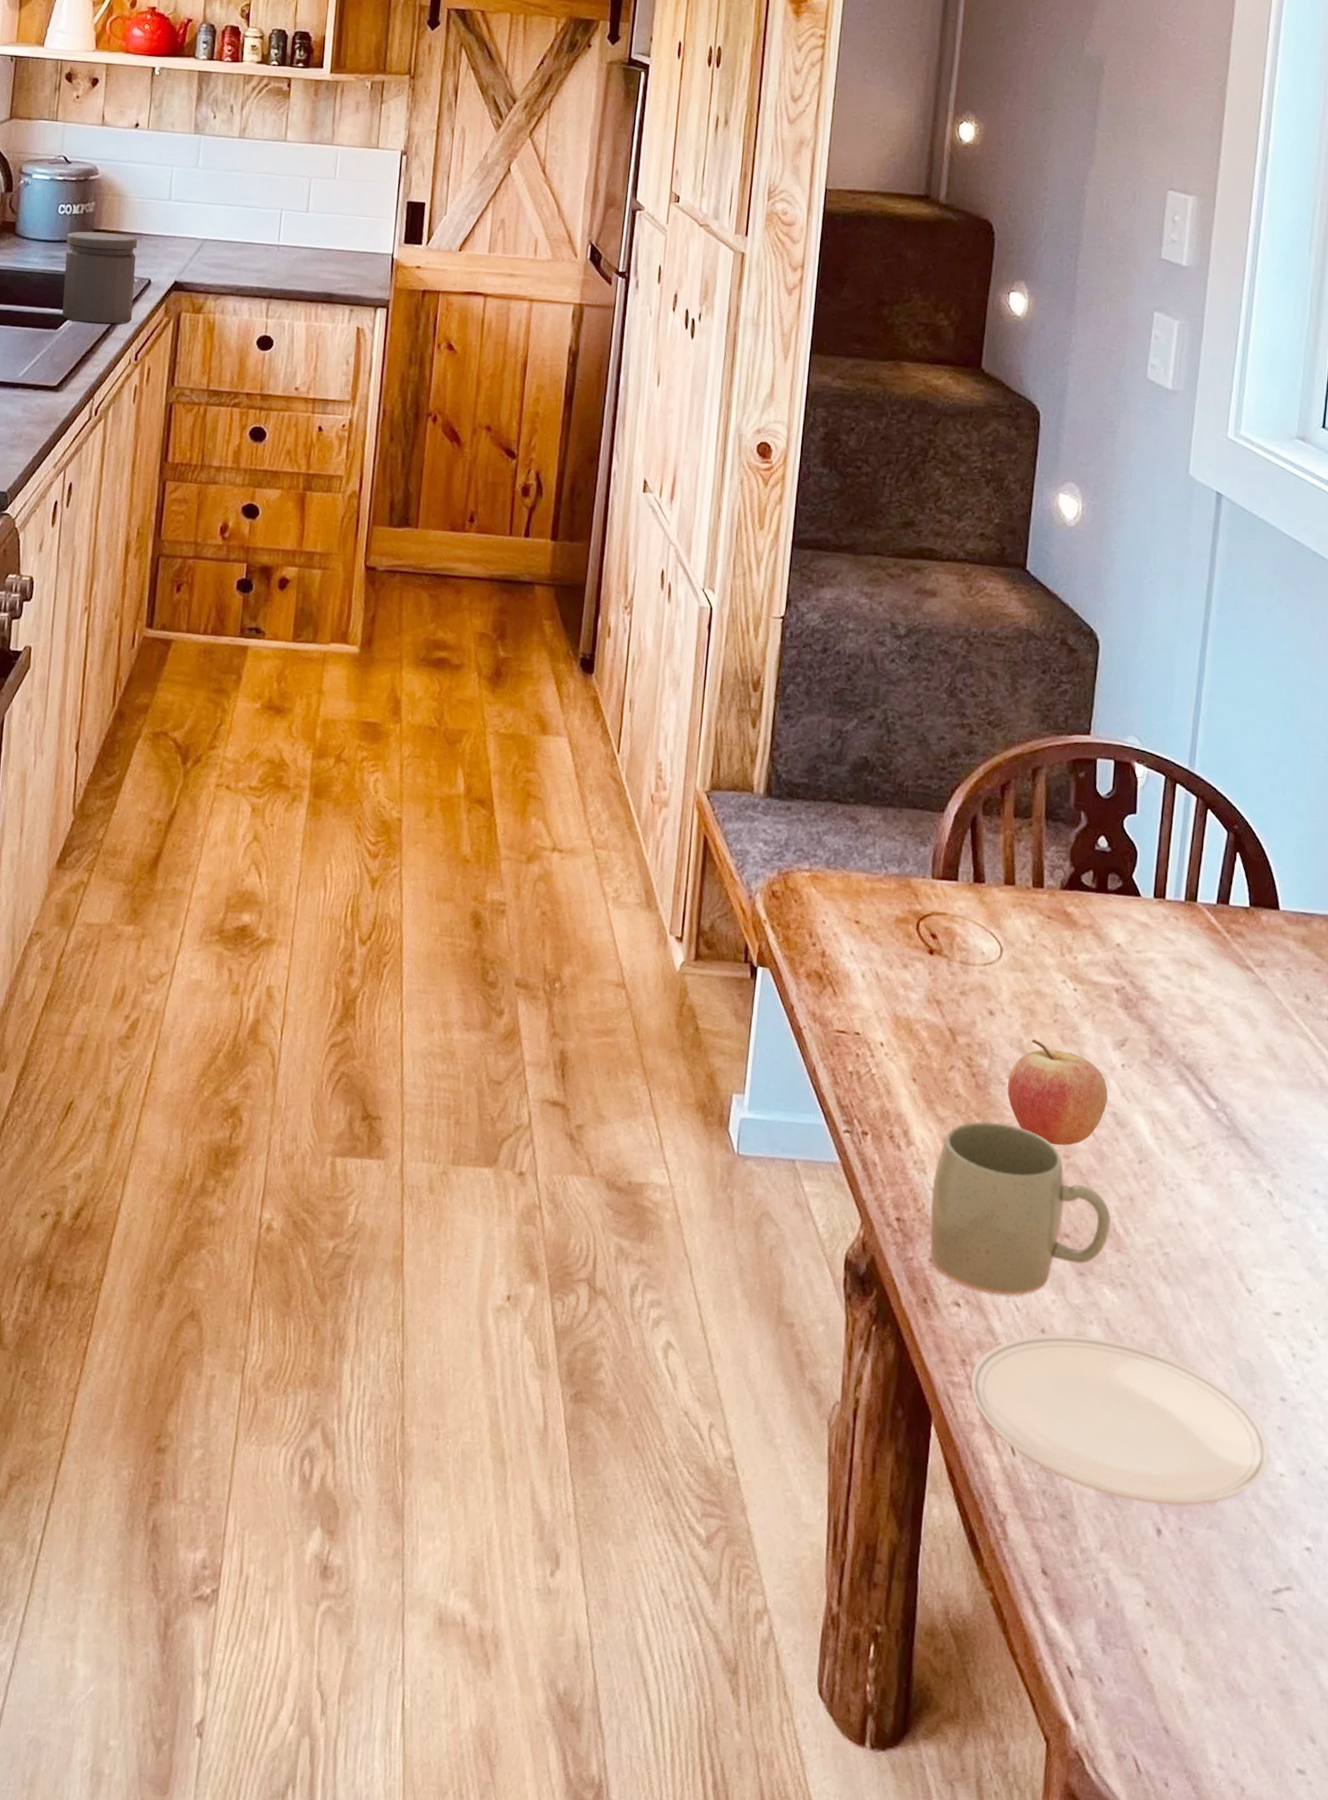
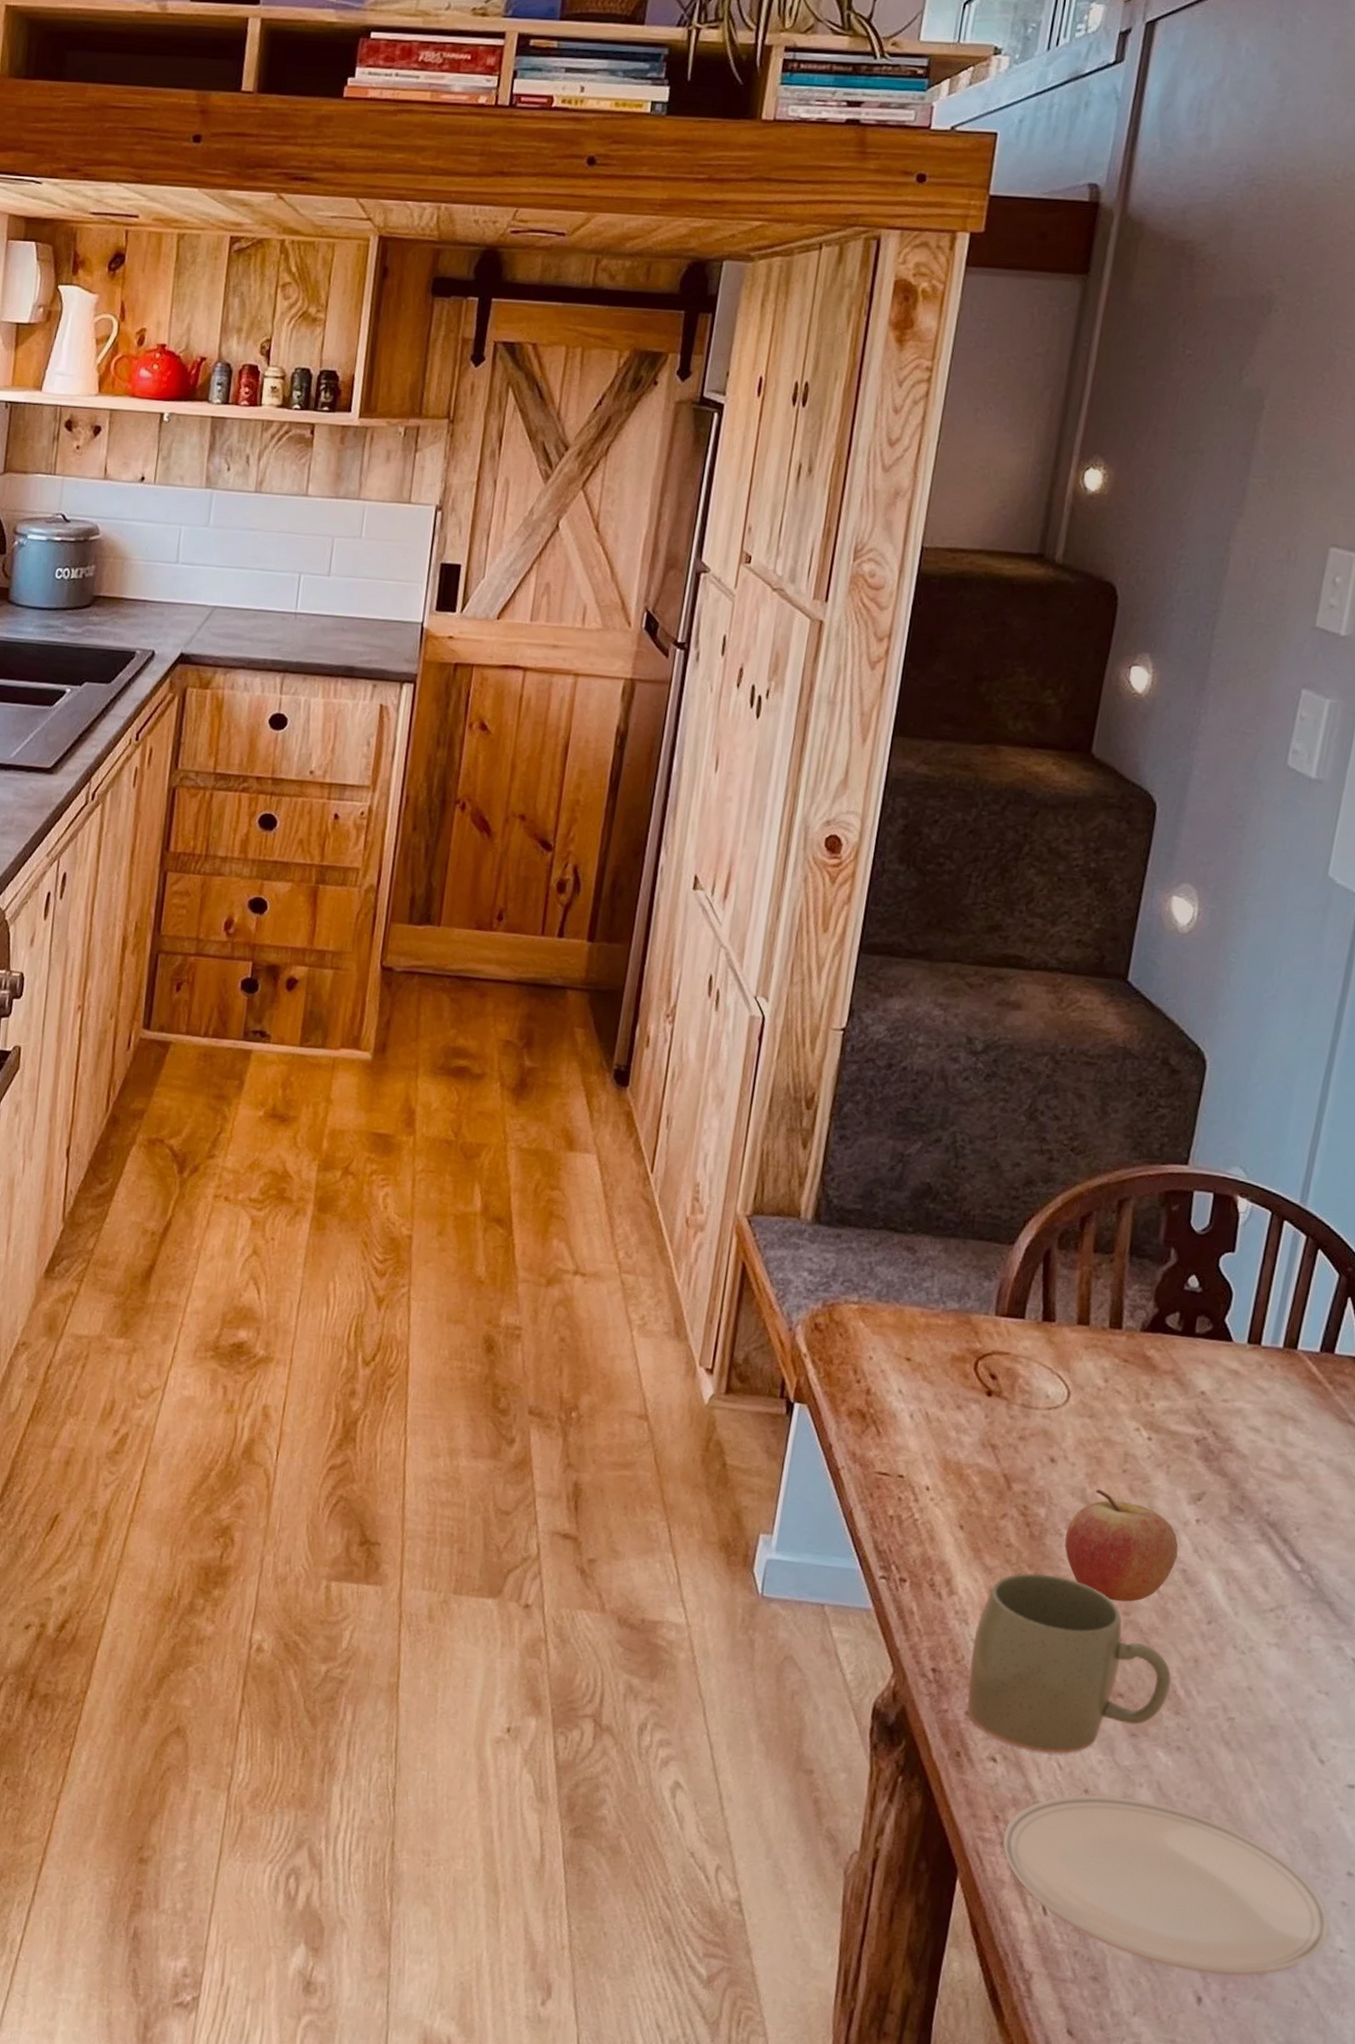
jar: present [62,231,138,325] -> none [58,598,141,702]

